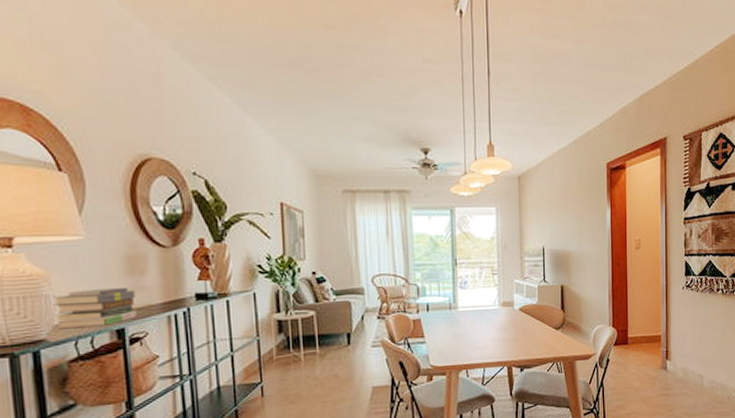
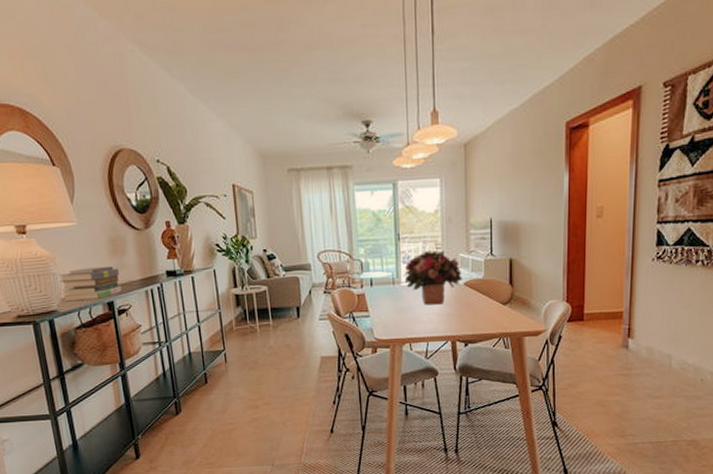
bouquet: none [460,276,517,331] -> present [403,250,462,305]

